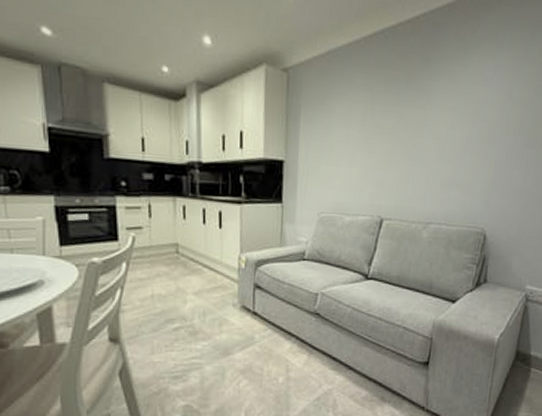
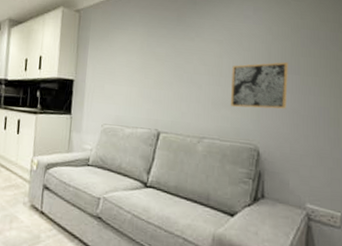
wall art: none [461,134,526,188] -> present [231,62,288,109]

